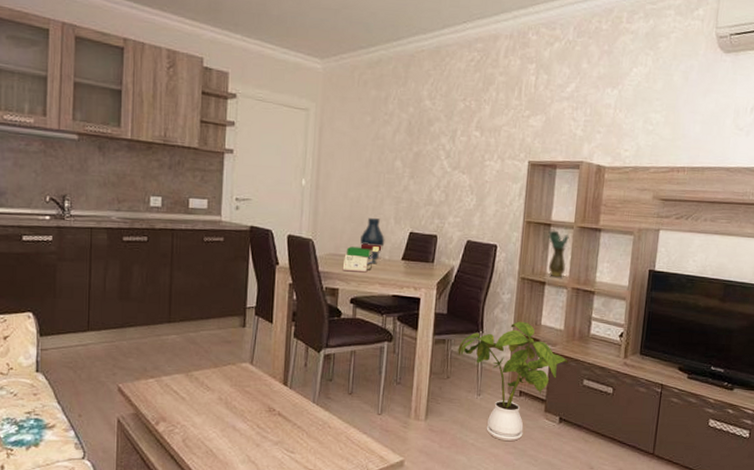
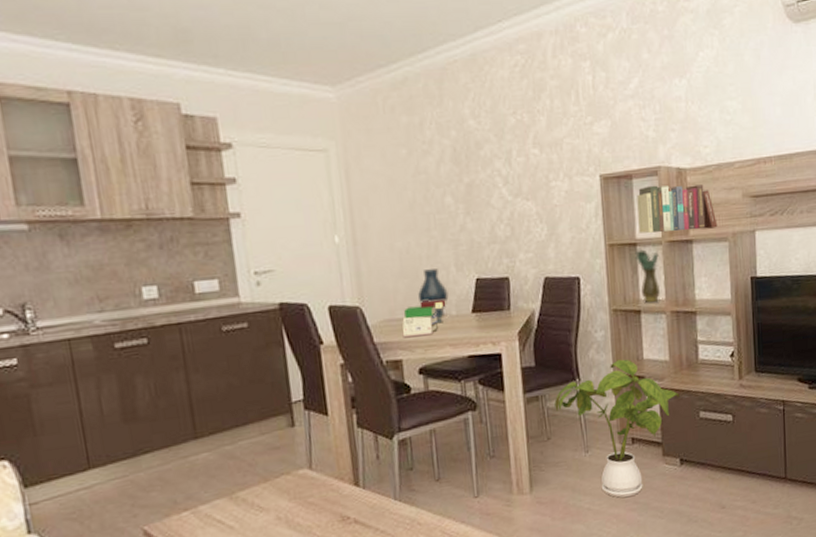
books: none [555,176,626,222] -> present [637,184,718,233]

